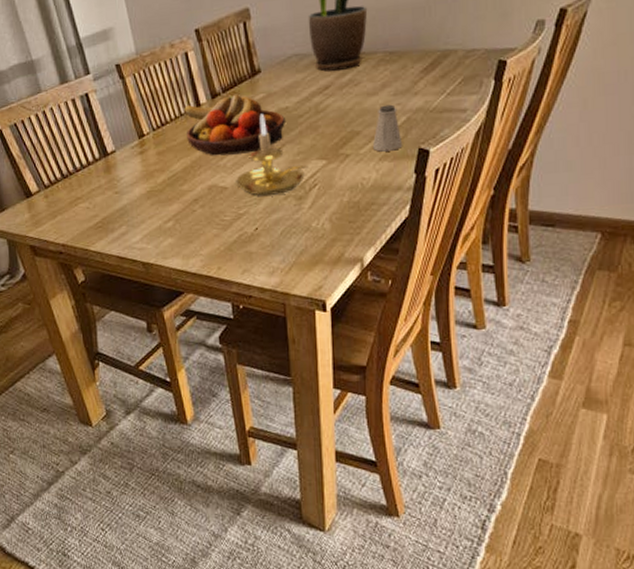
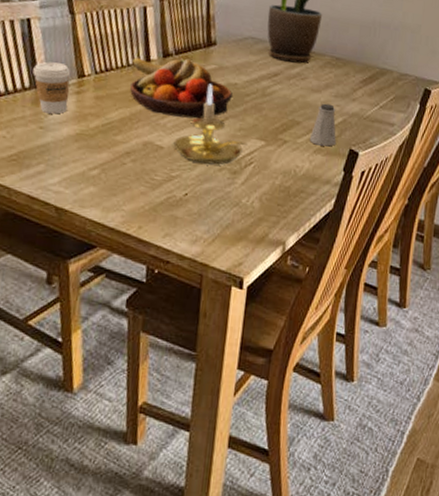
coffee cup: none [99,128,135,178] -> present [32,62,71,114]

